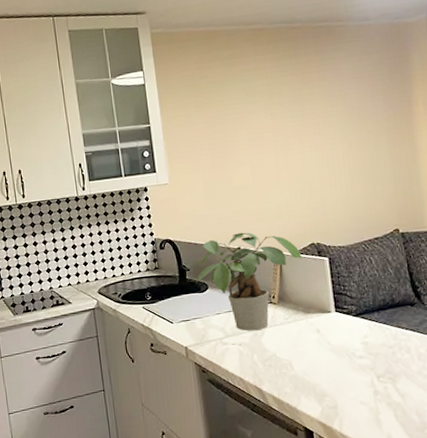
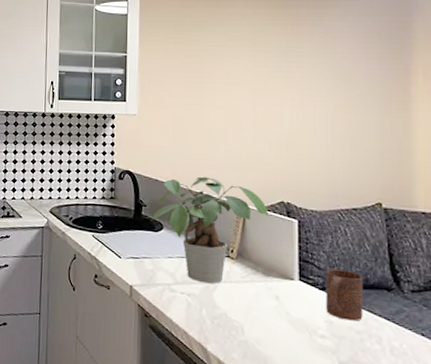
cup: none [357,294,393,339] -> present [326,269,364,321]

